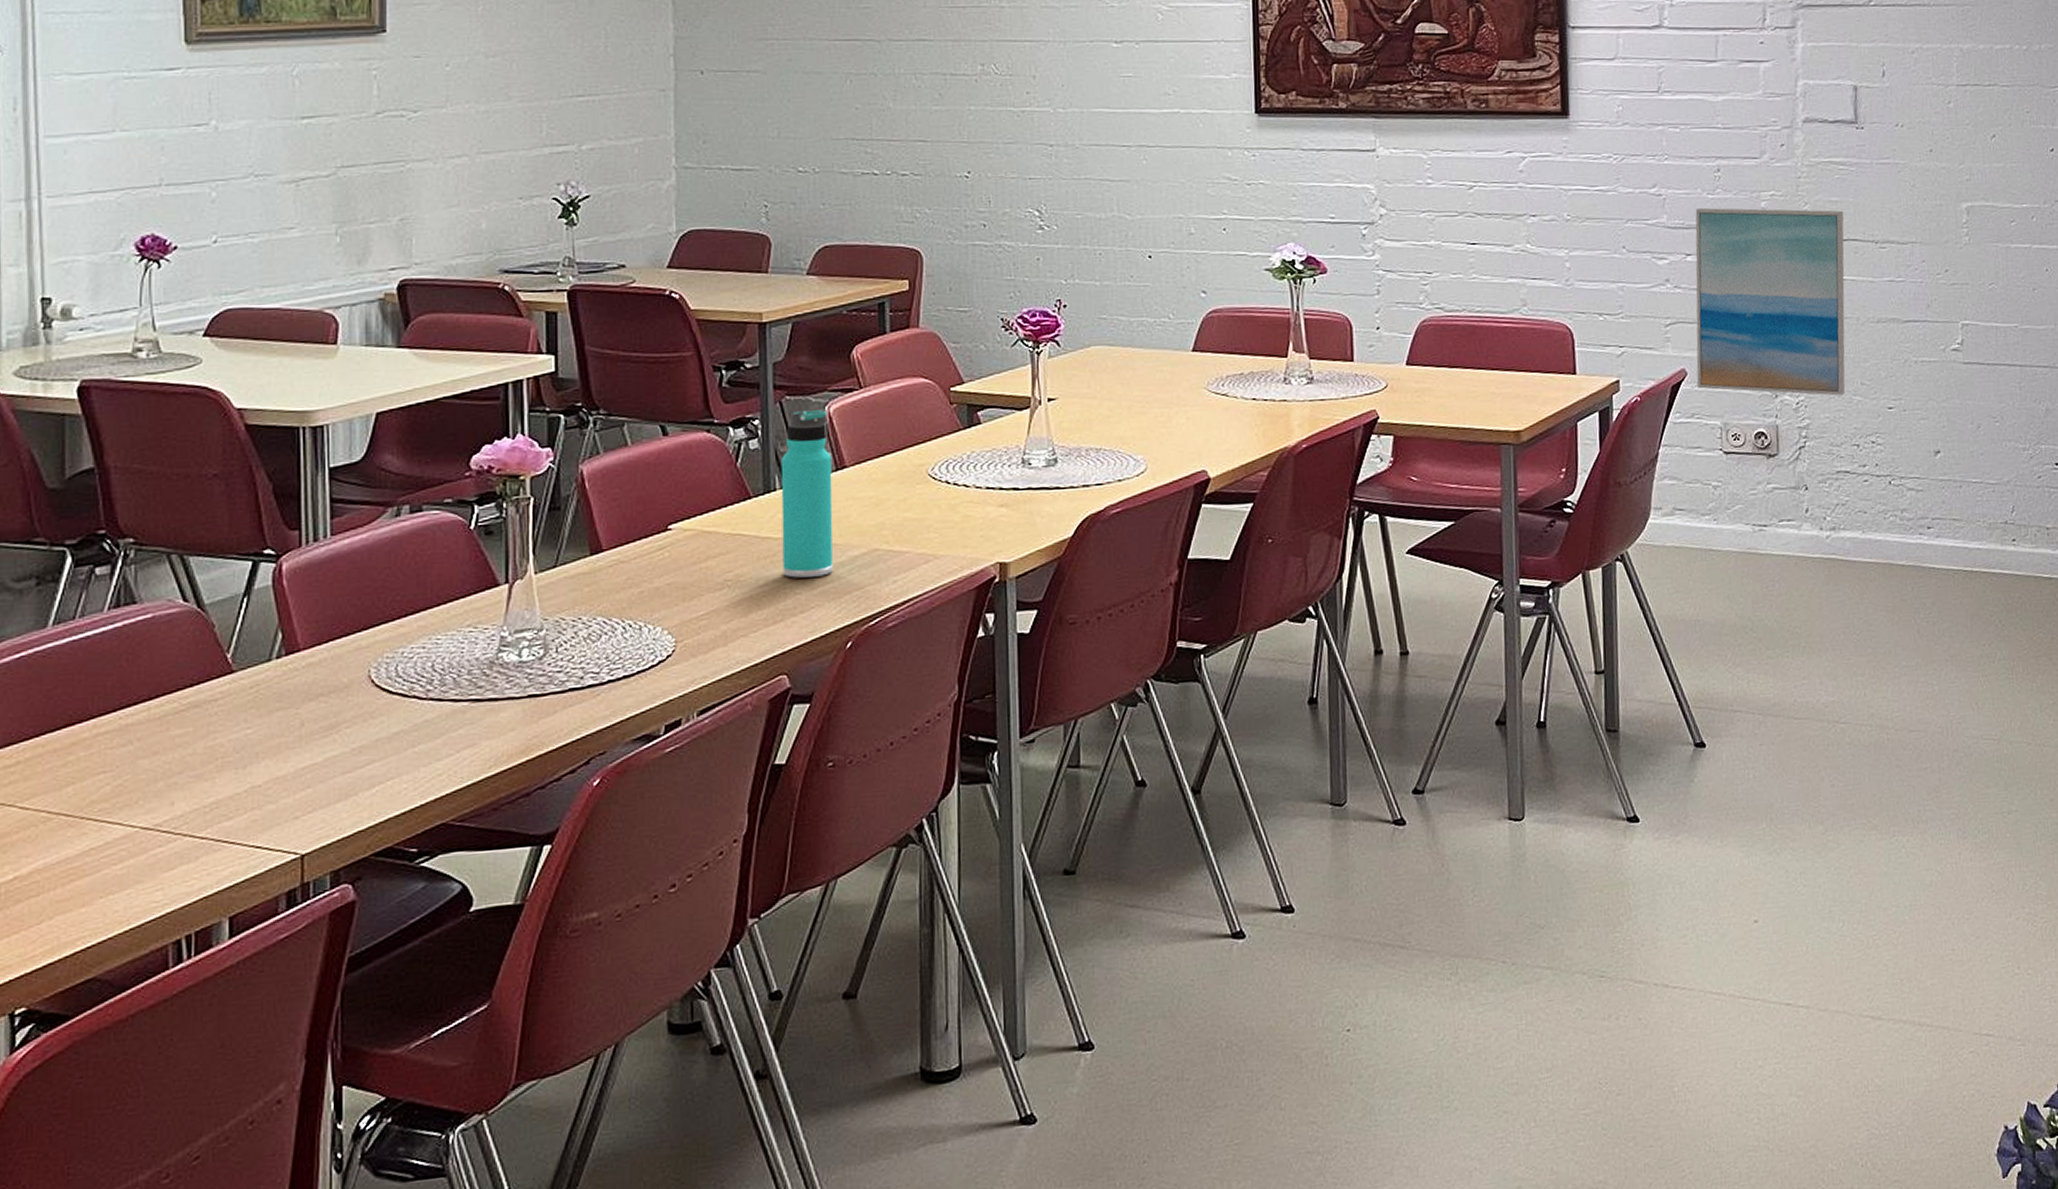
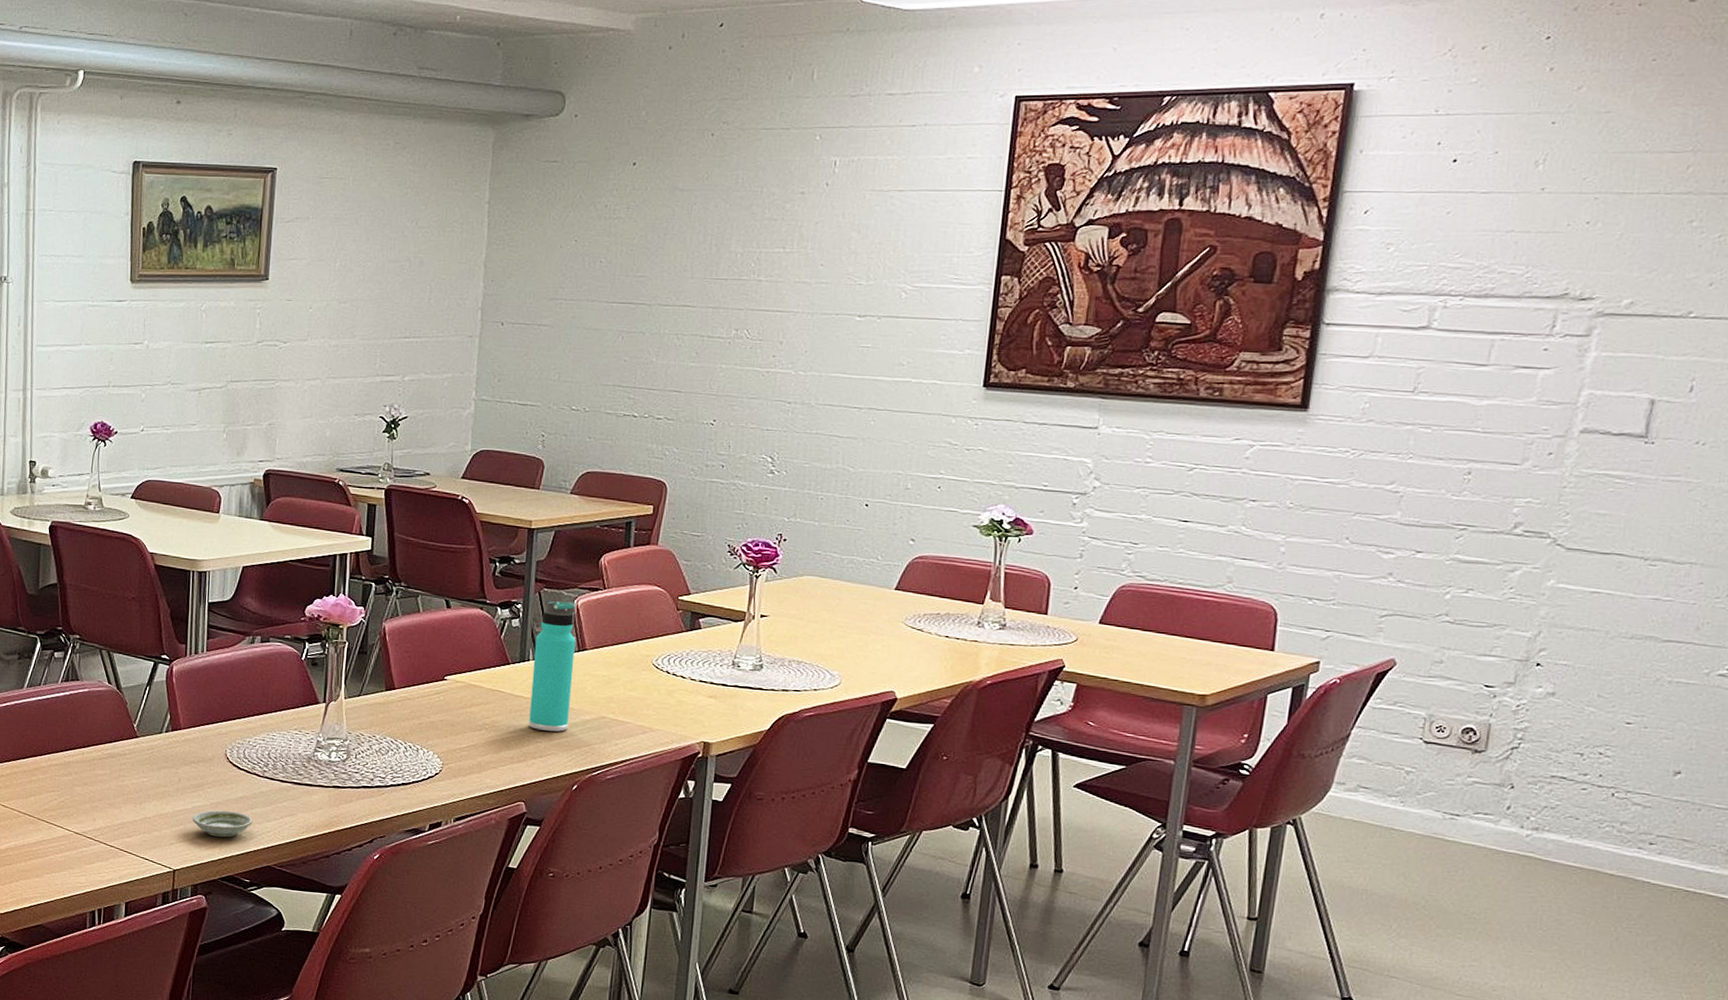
saucer: none [326,754,416,796] -> present [193,810,253,838]
wall art: present [1695,207,1845,396] -> none [1405,507,1612,704]

